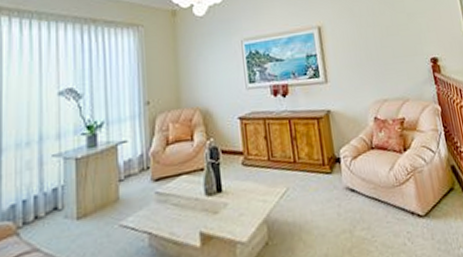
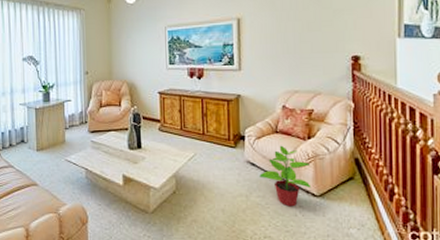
potted plant: none [361,162,416,236] -> present [259,145,312,207]

